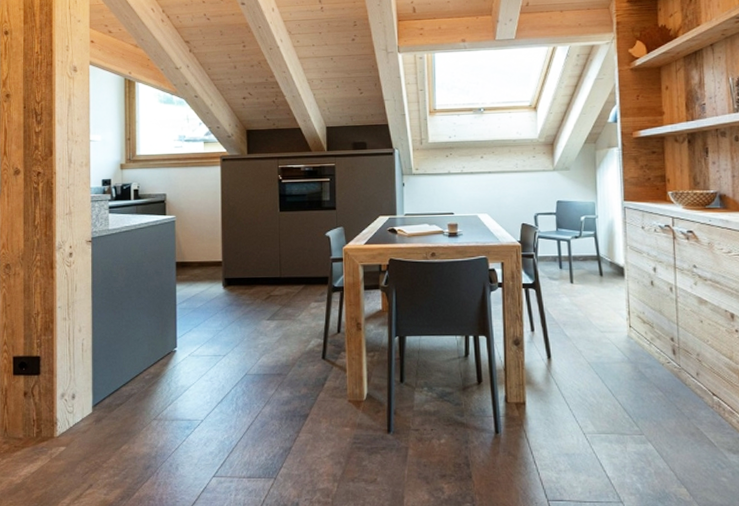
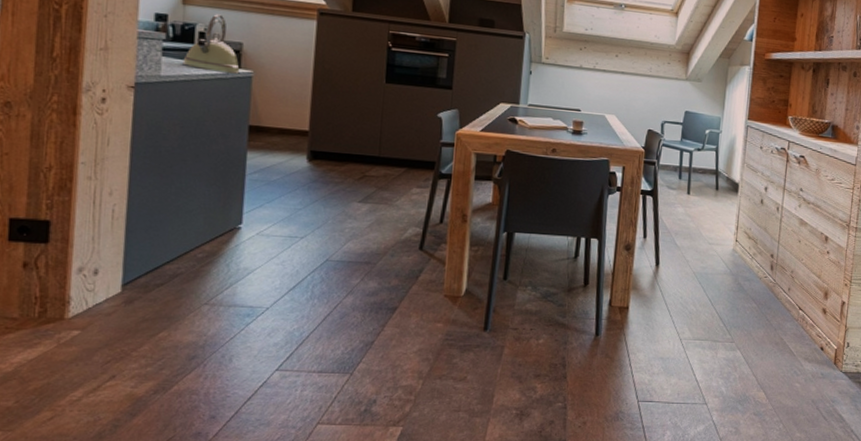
kettle: none [124,173,166,221] -> present [182,14,240,74]

